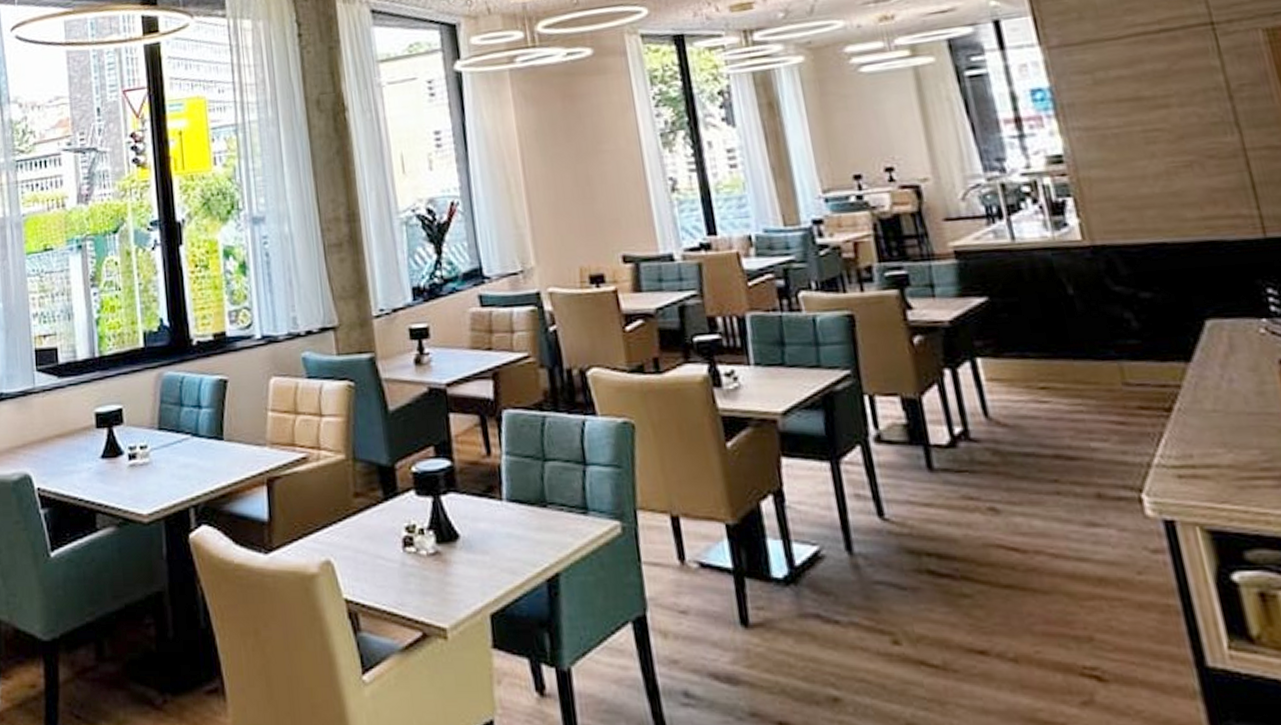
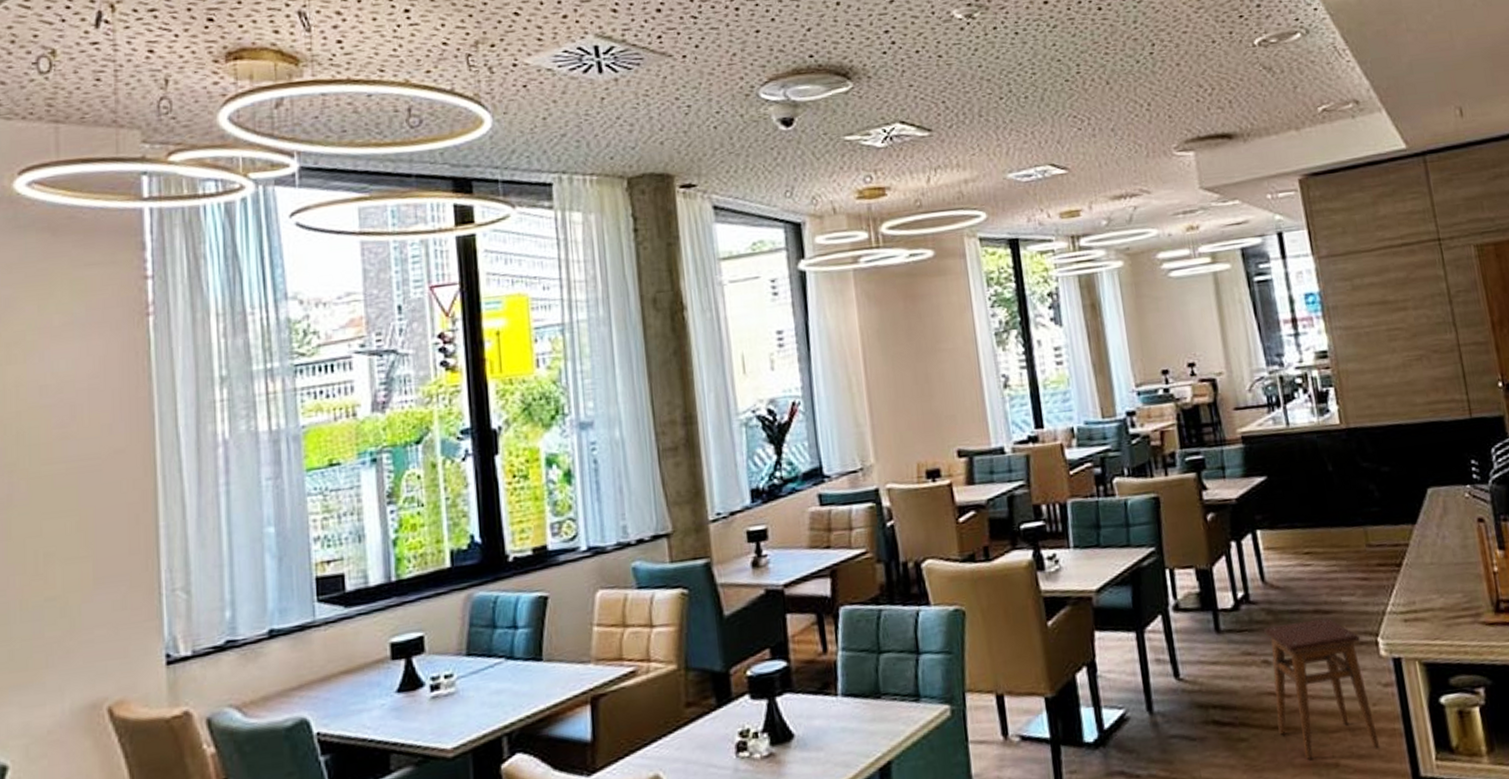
stool: none [989,465,1150,628] -> present [1264,617,1381,760]

